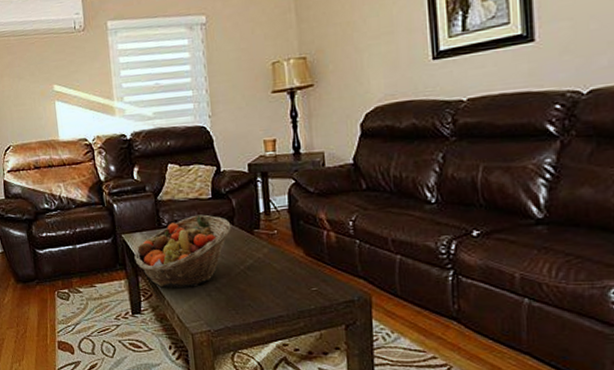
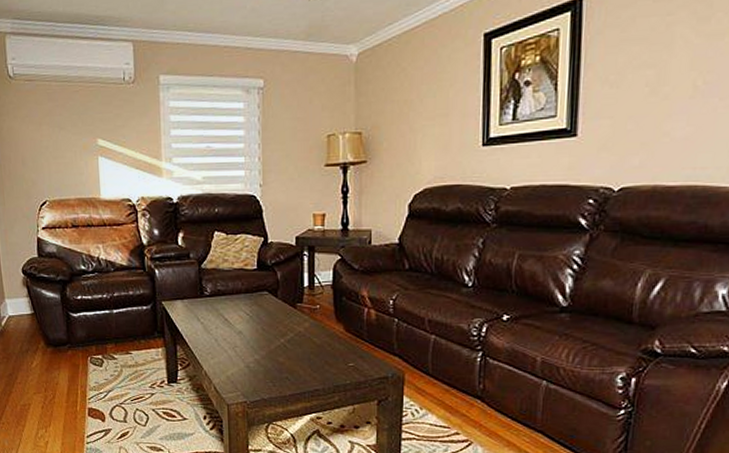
fruit basket: present [134,214,231,288] -> none [174,285,275,358]

